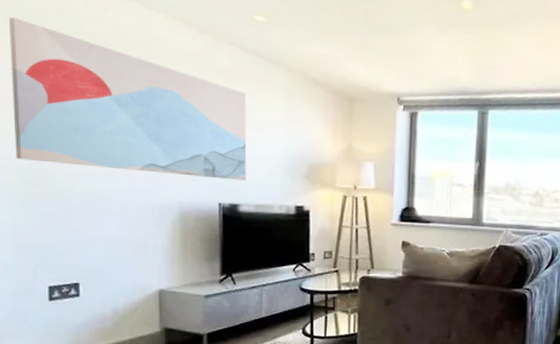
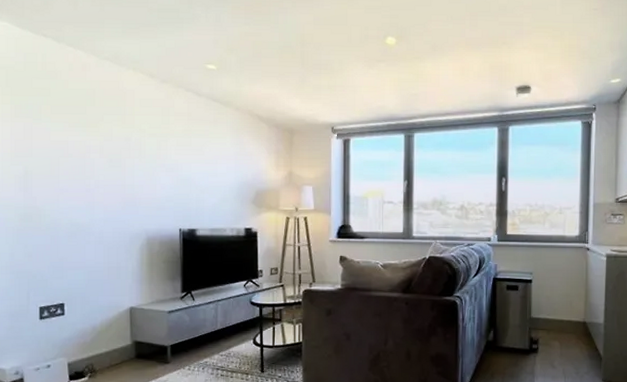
wall art: present [8,17,247,181] -> none [9,82,202,208]

